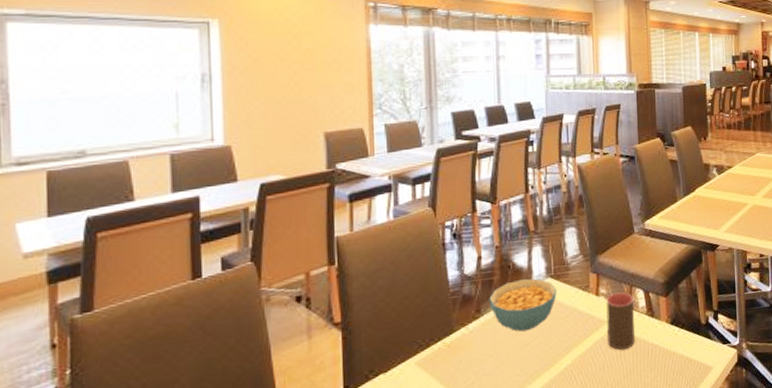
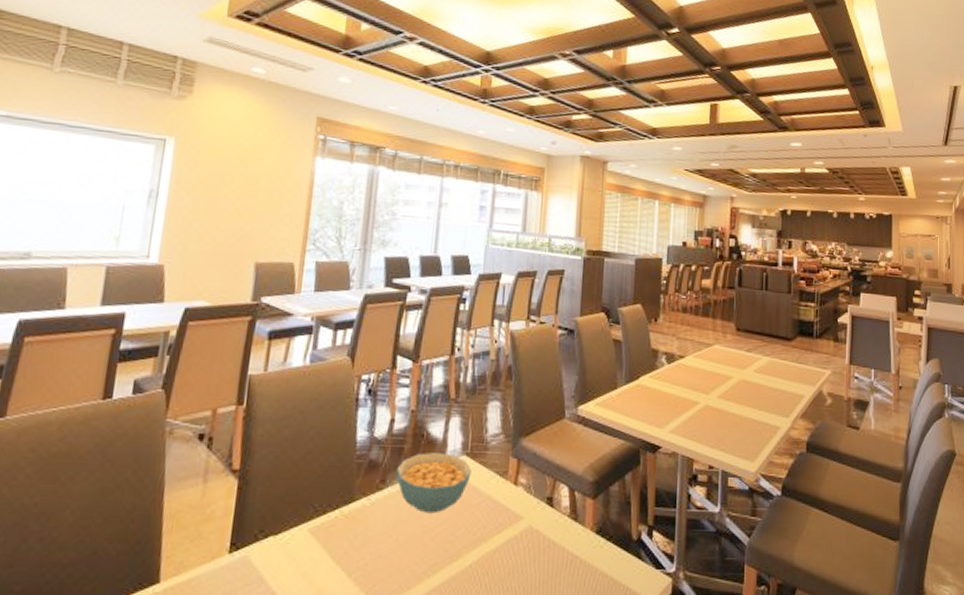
cup: present [606,292,635,350] -> none [520,486,557,555]

